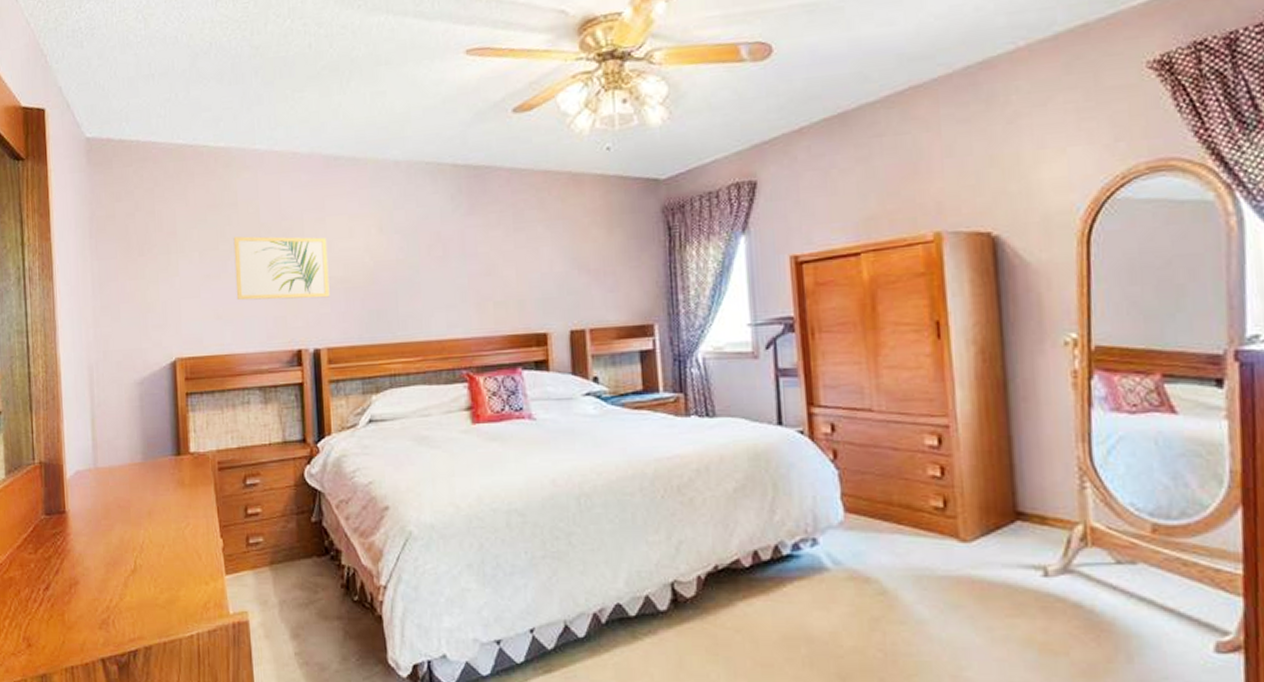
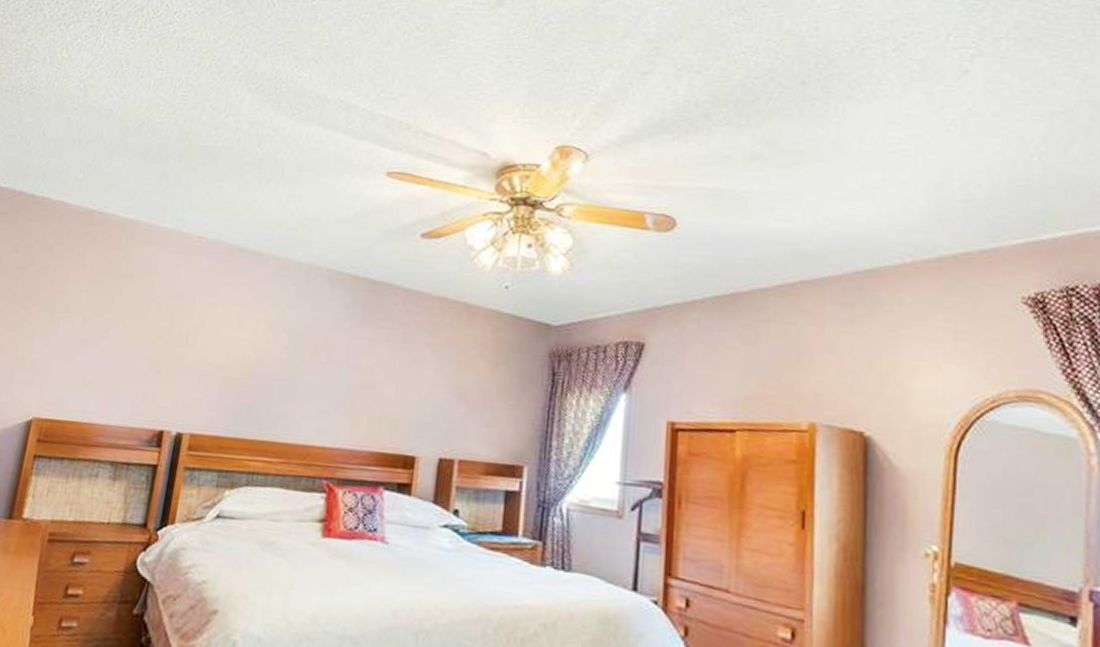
wall art: present [233,236,330,301] -> none [110,307,214,383]

